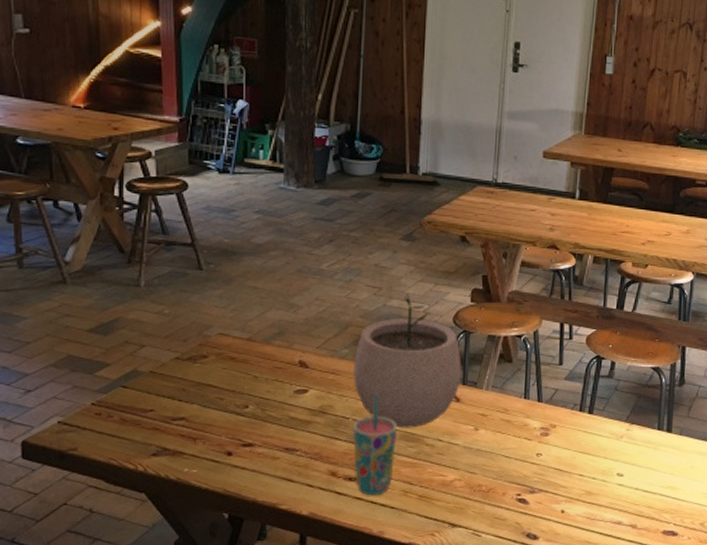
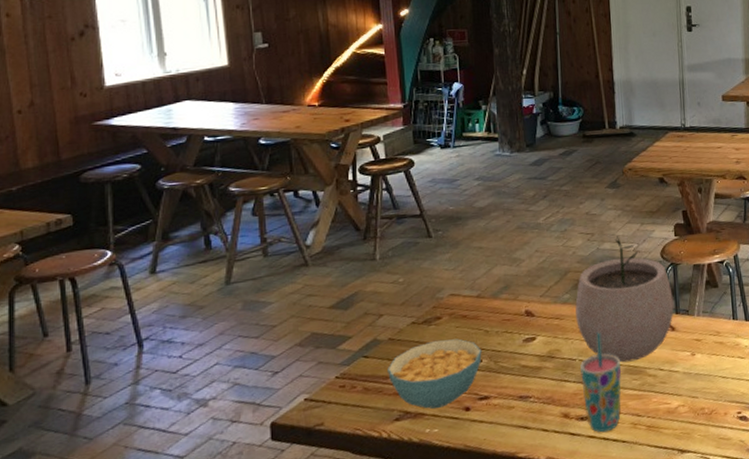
cereal bowl: none [147,379,249,450] -> present [387,339,482,409]

